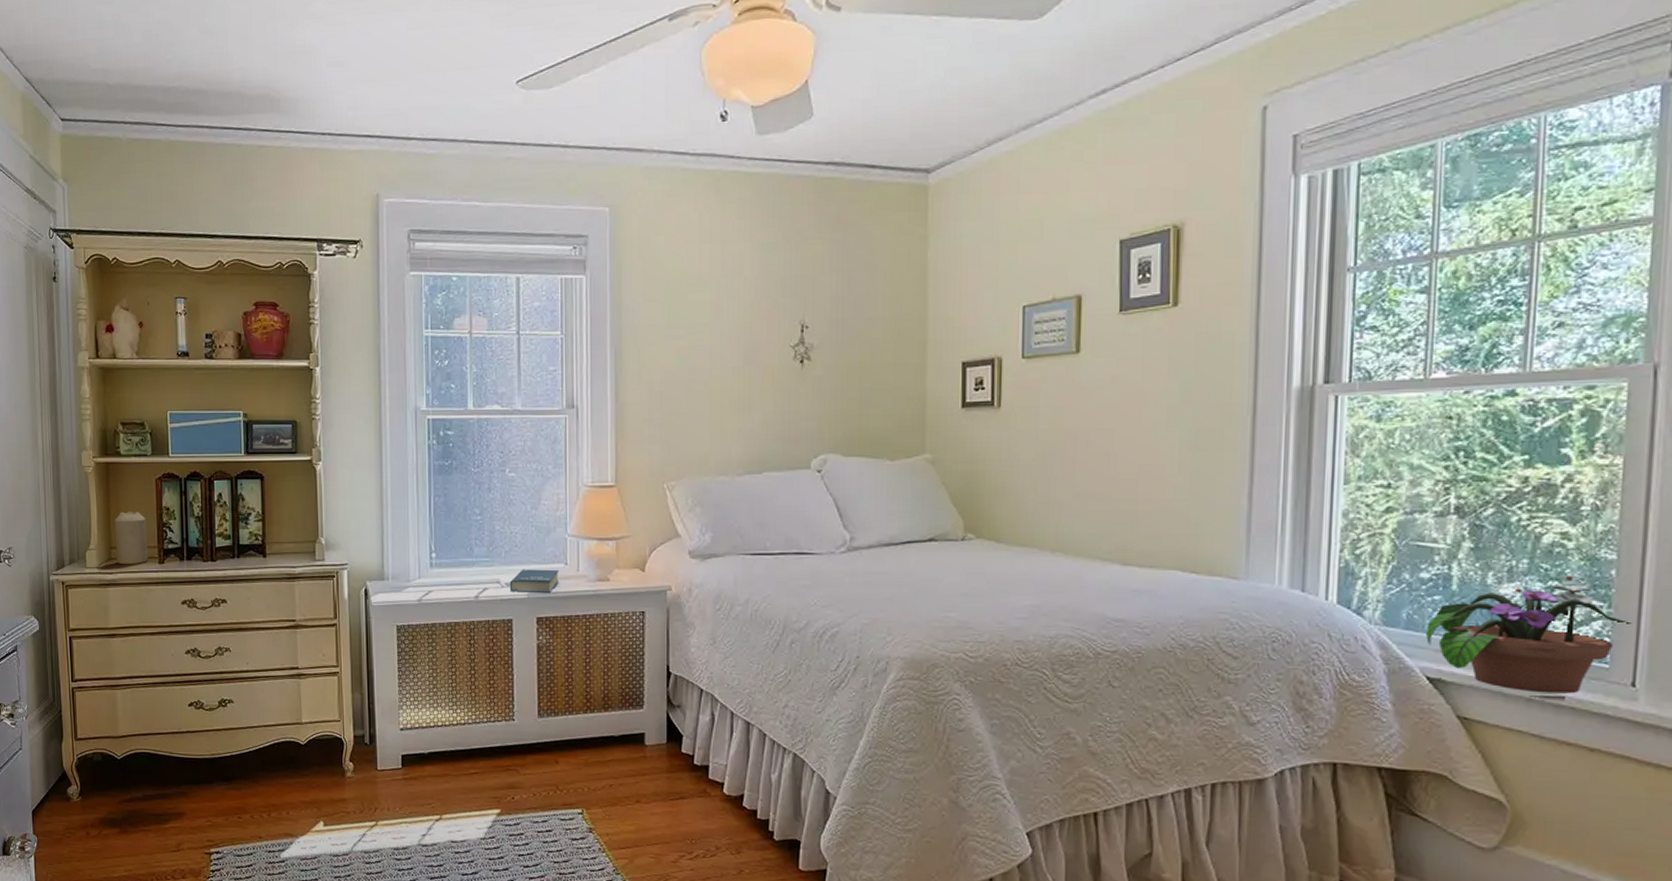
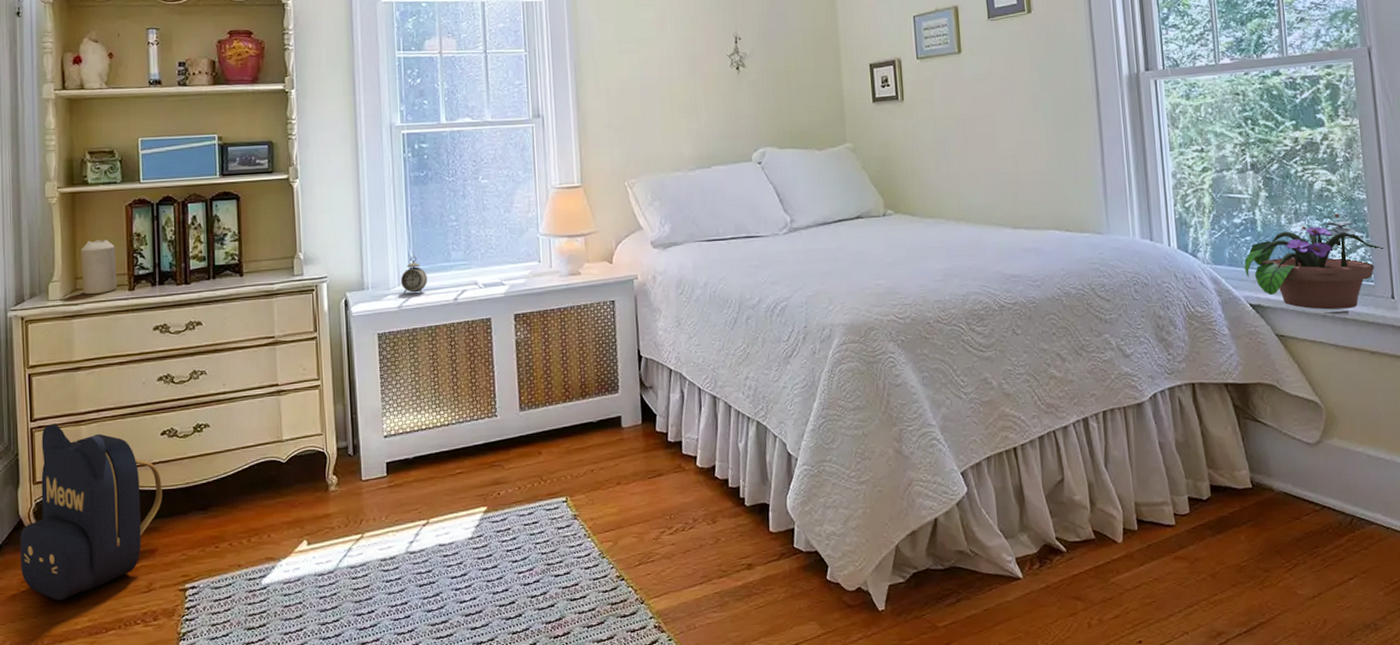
backpack: none [64,685,190,850] -> present [20,423,162,601]
alarm clock: none [421,548,448,588] -> present [400,255,427,295]
book: present [509,569,559,594] -> none [486,267,533,293]

